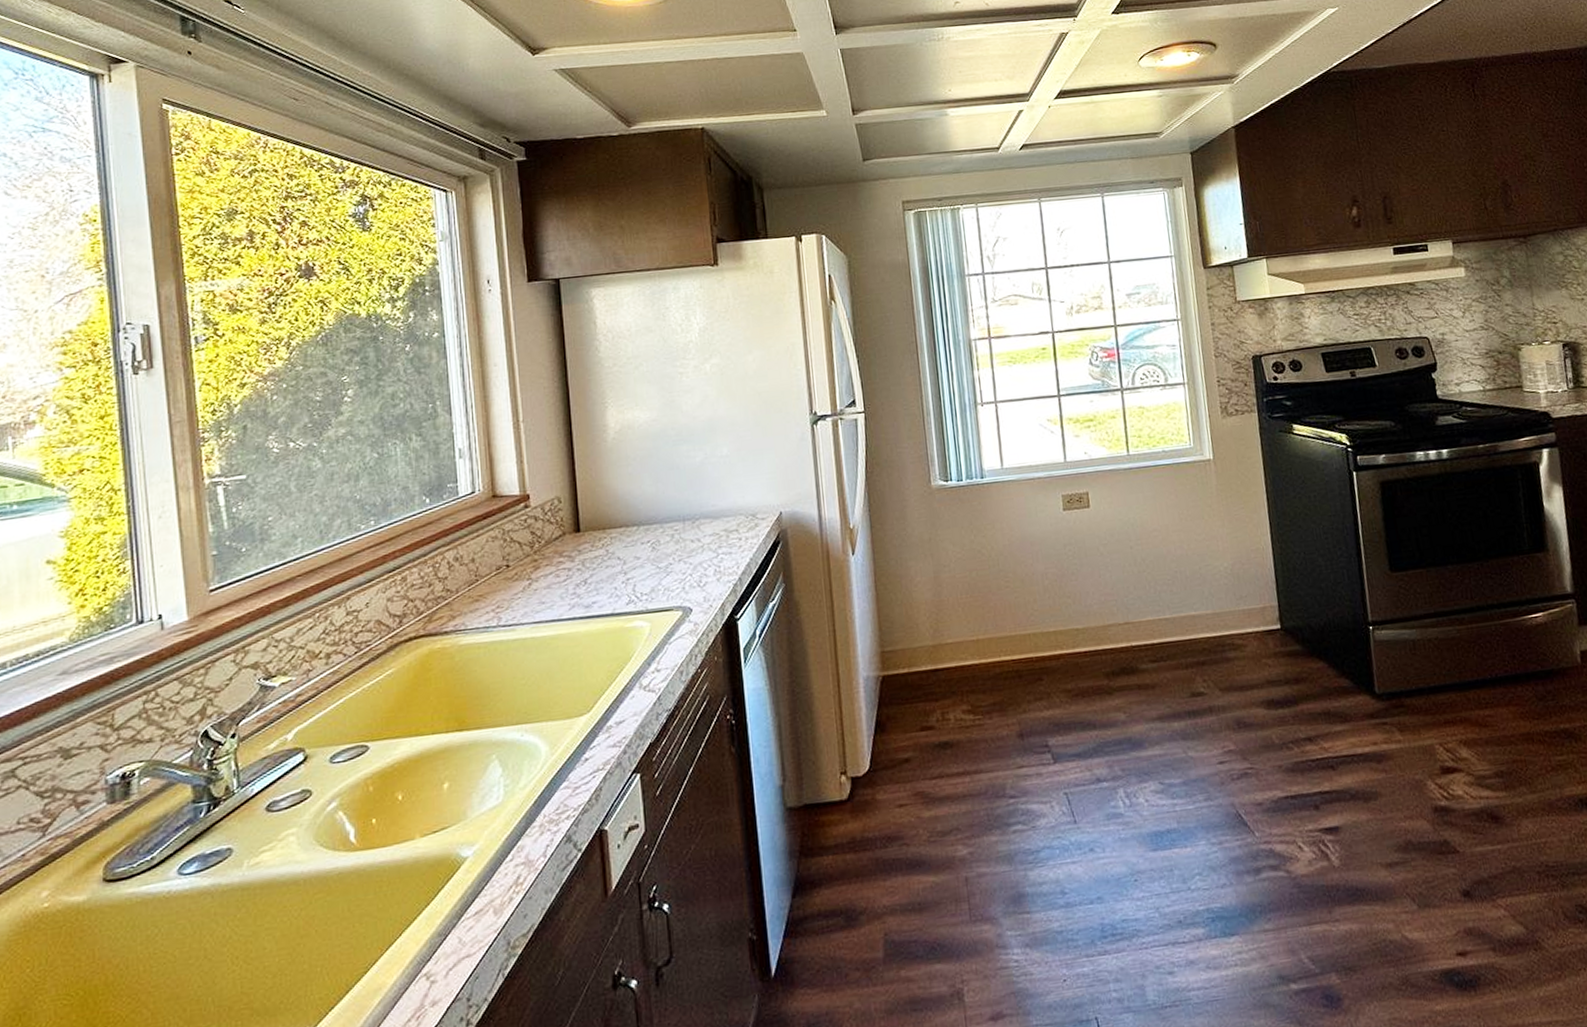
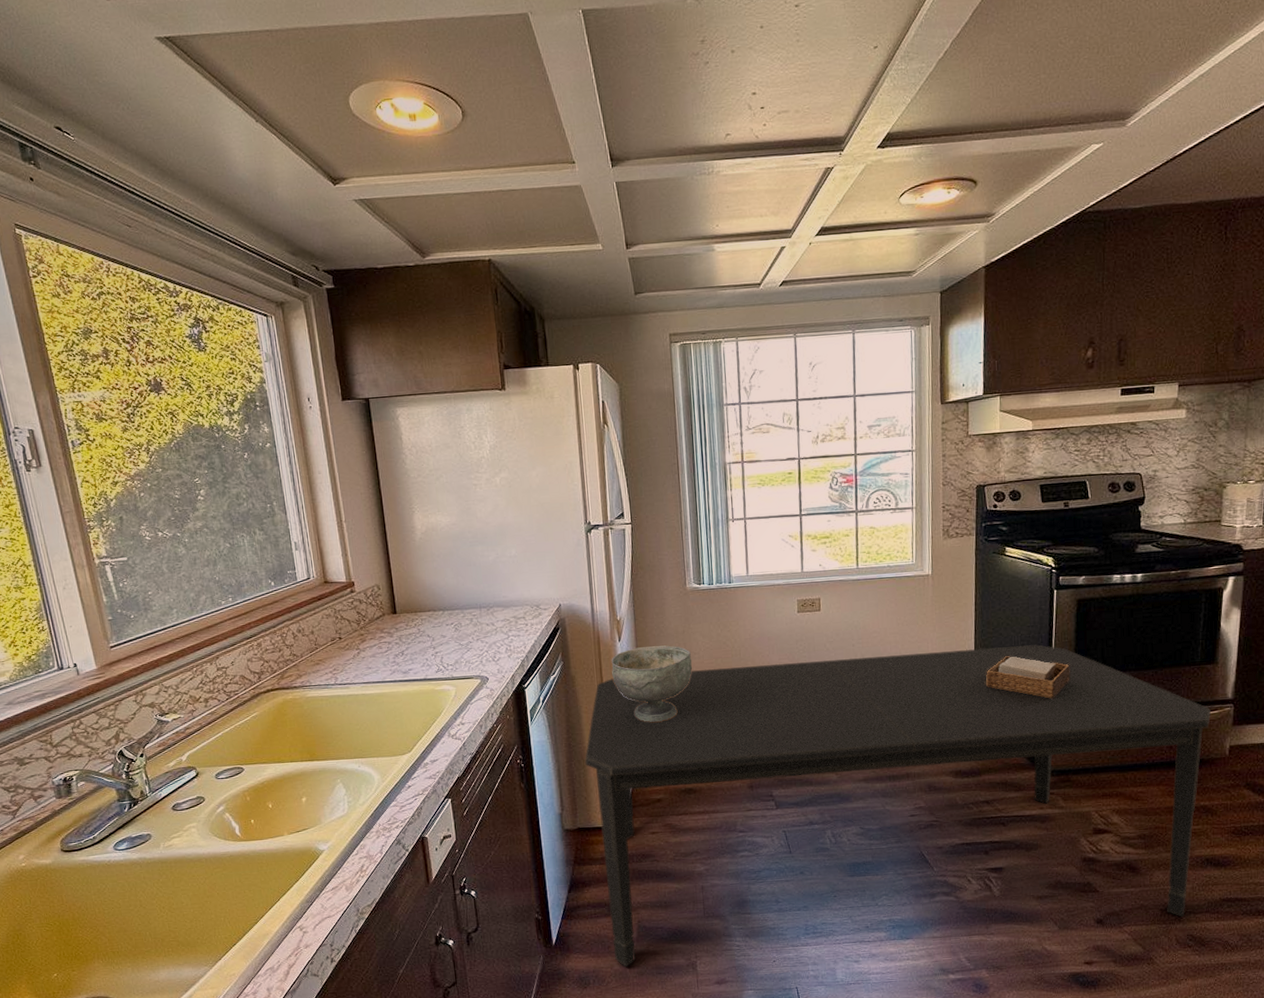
dining table: none [812,537,1567,1003] -> present [585,645,1211,967]
decorative bowl: none [843,557,942,657] -> present [611,645,692,722]
napkin holder: none [1288,552,1386,603] -> present [985,656,1070,699]

